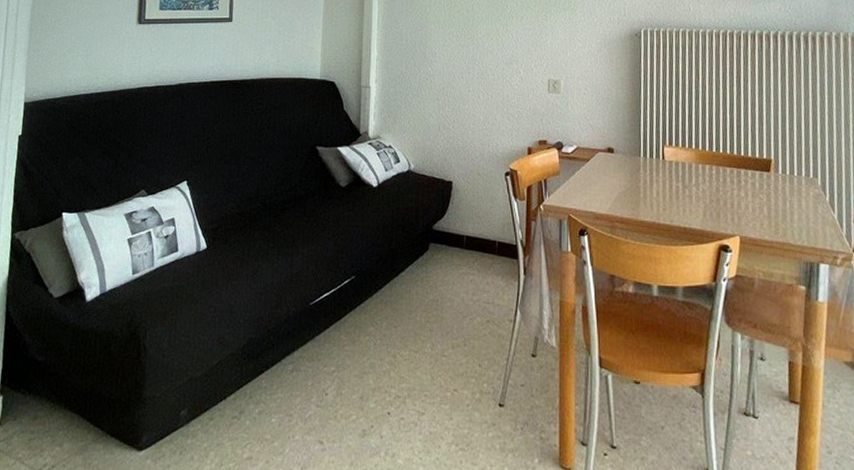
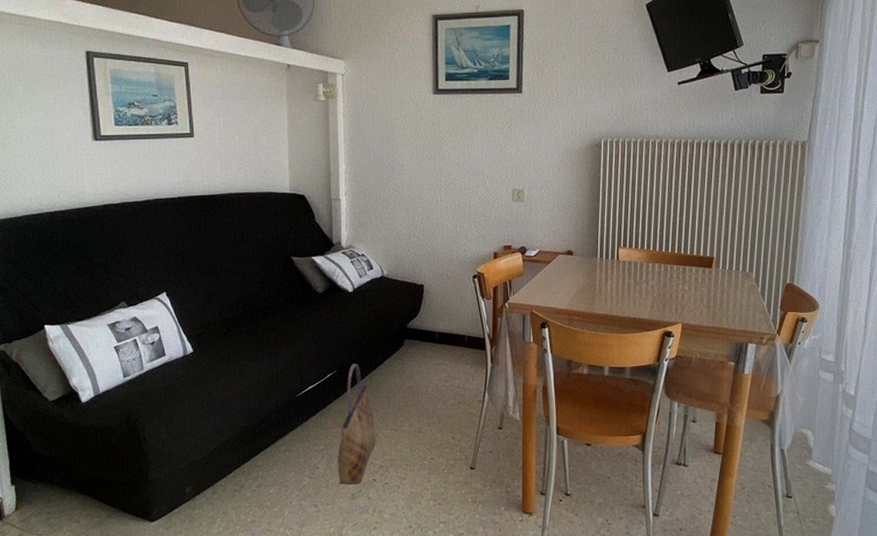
tote bag: none [349,269,393,418] -> present [338,364,376,485]

